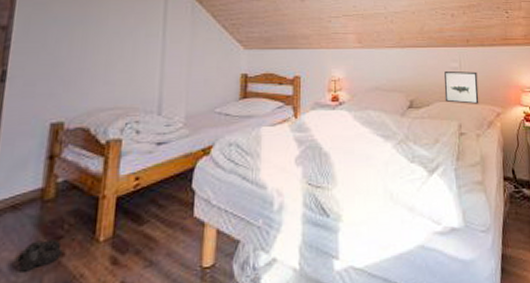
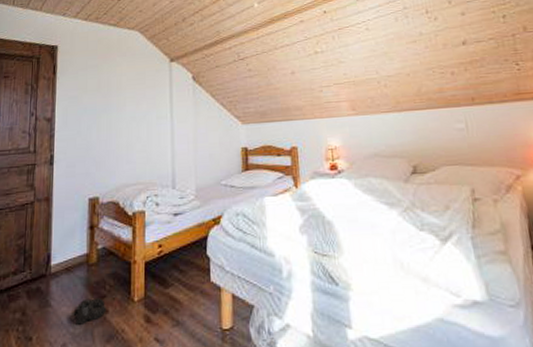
wall art: present [444,70,479,104] -> none [449,131,494,167]

